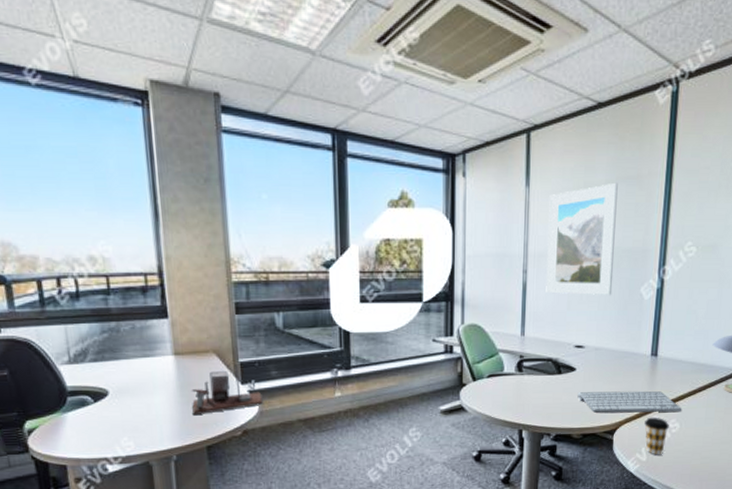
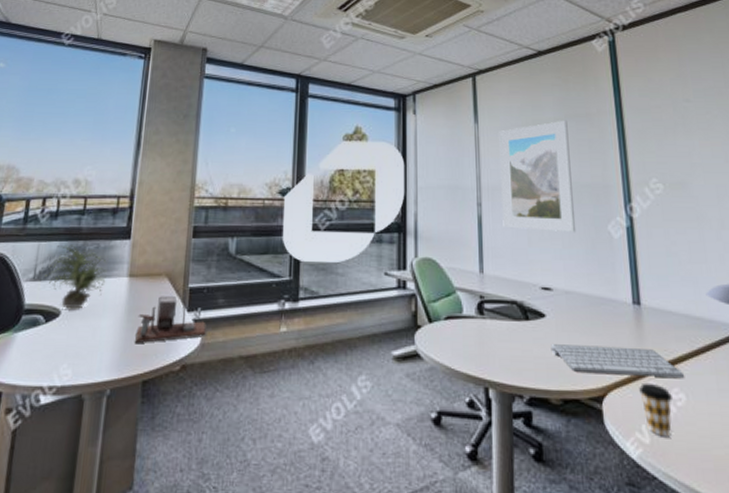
potted plant: none [81,326,150,389] -> present [44,245,107,309]

